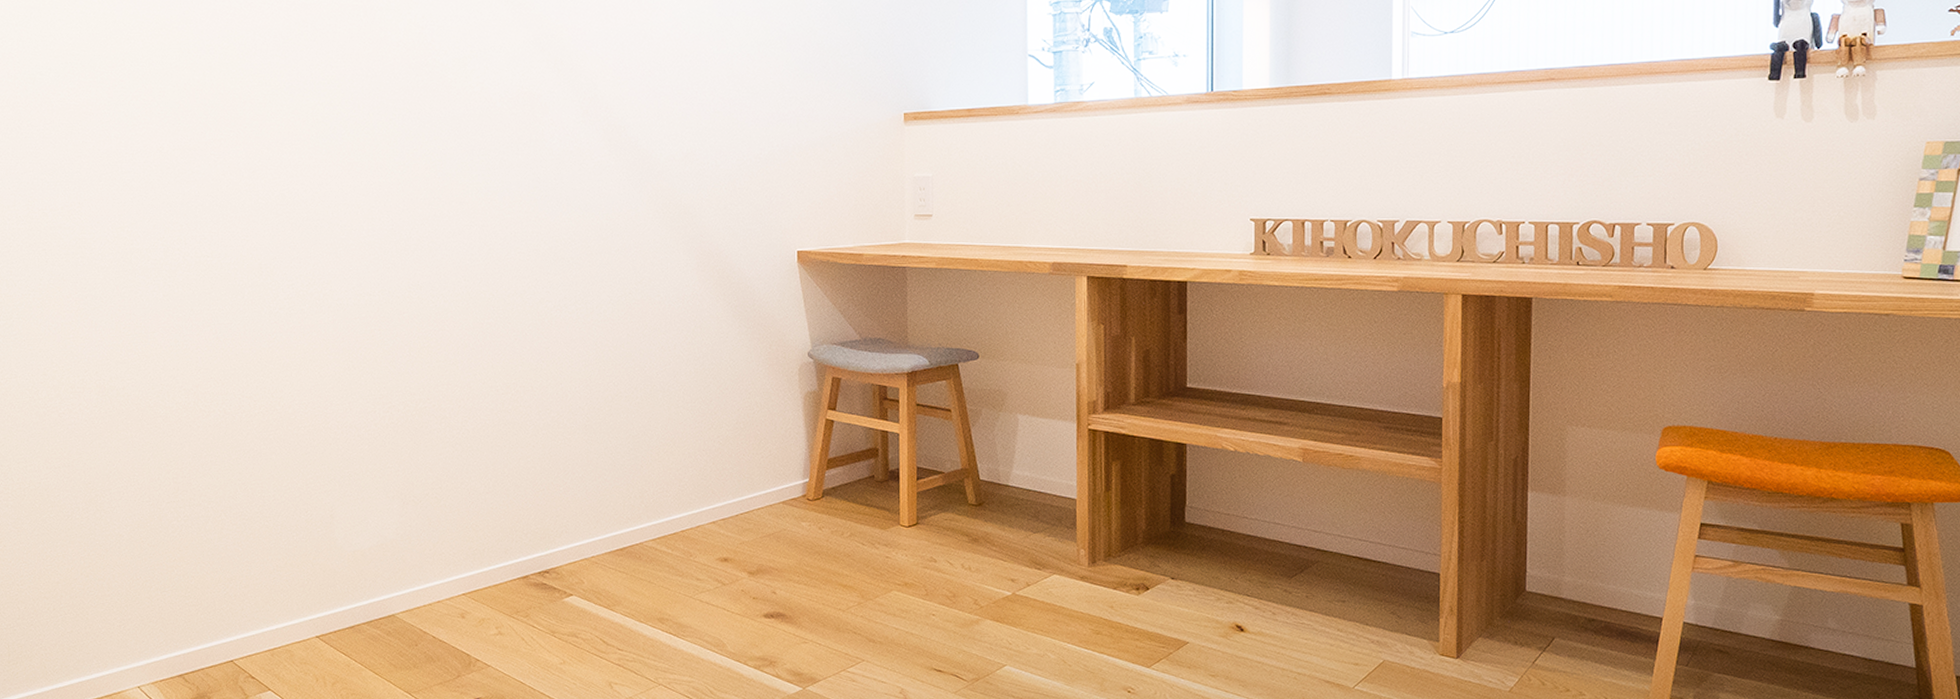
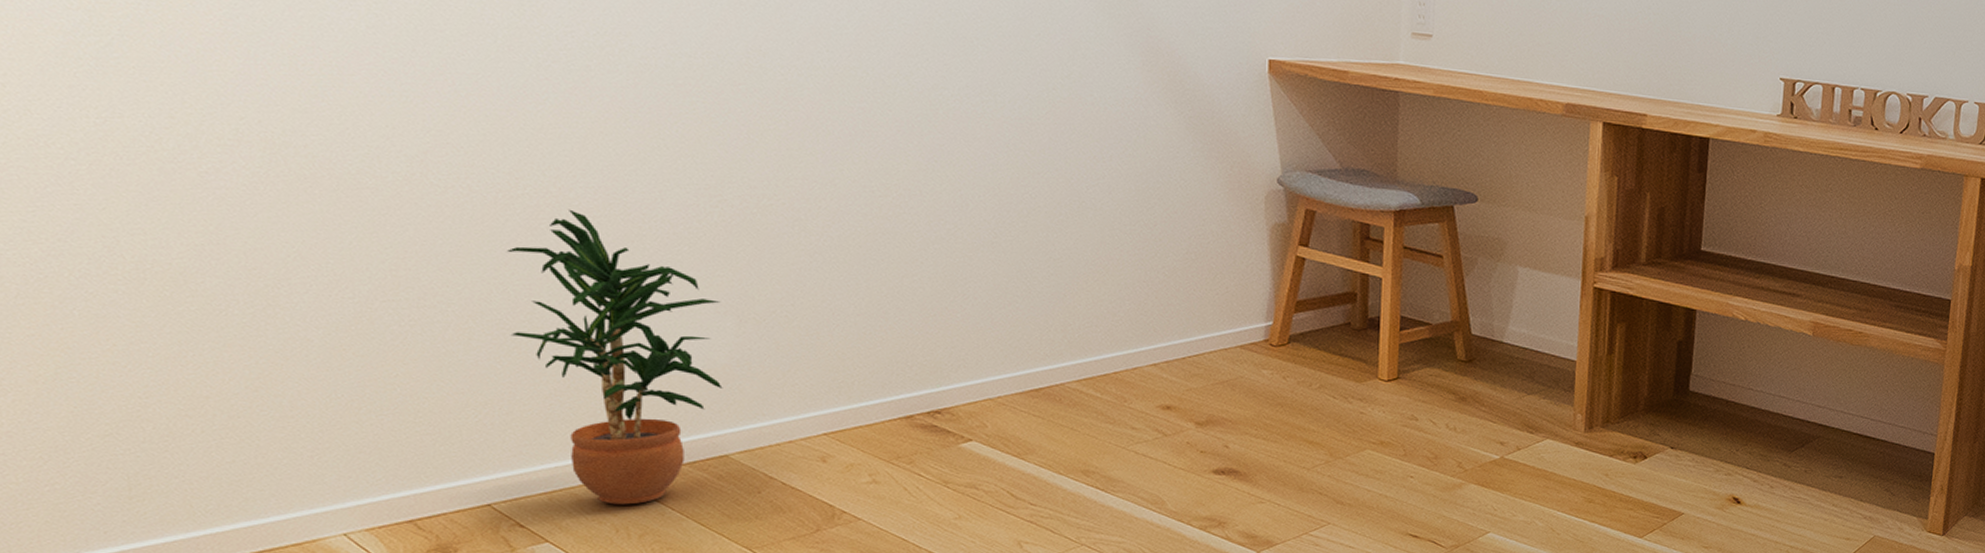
potted plant: none [248,422,391,658] -> present [507,209,723,505]

